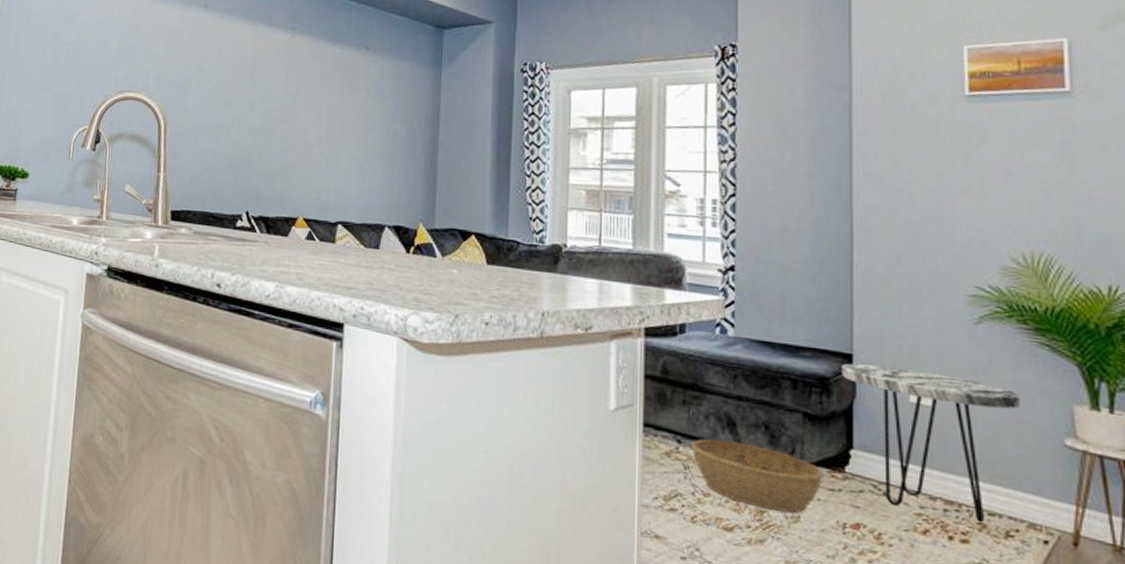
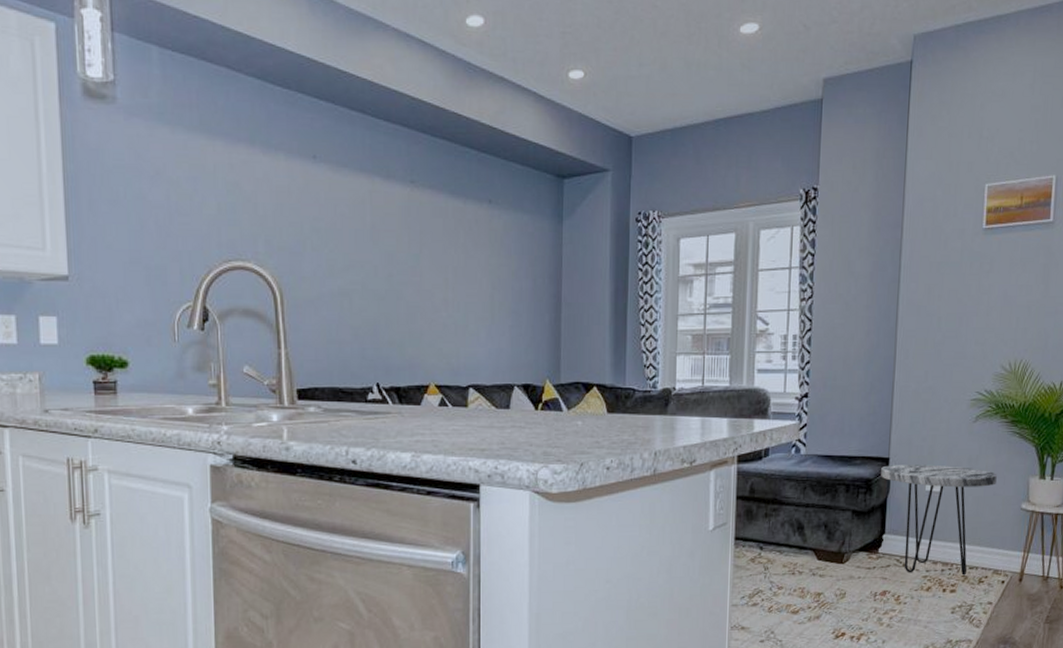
basket: present [691,439,824,513] -> none [770,541,864,592]

